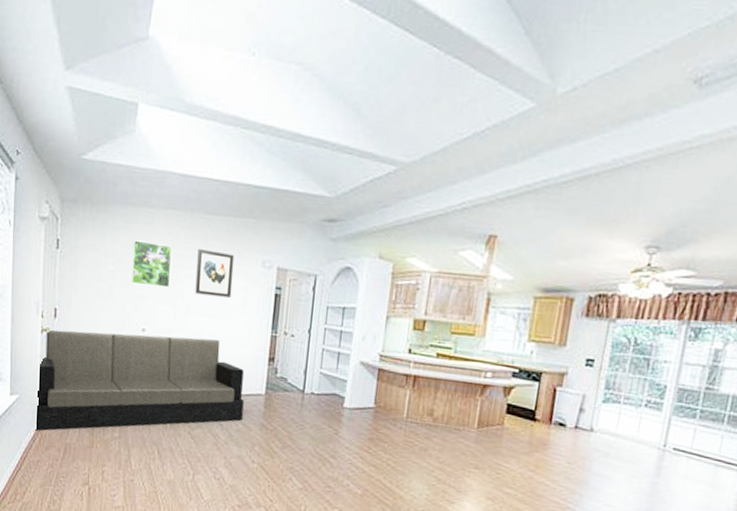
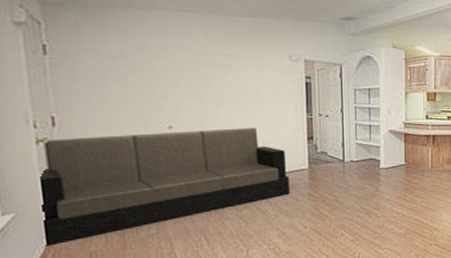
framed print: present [131,240,173,288] -> none [143,42,195,85]
wall art: present [195,248,235,298] -> none [221,47,263,89]

